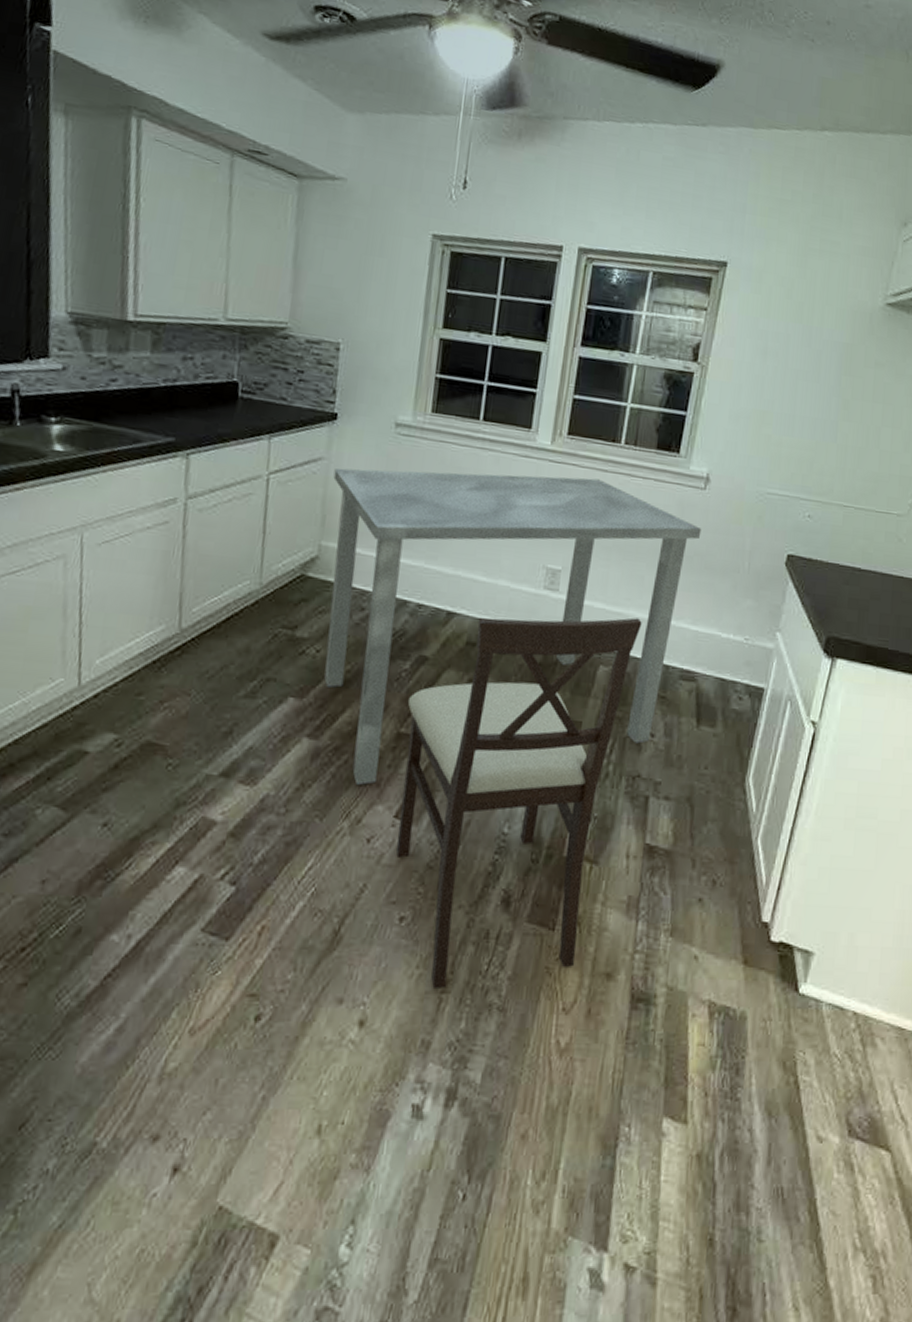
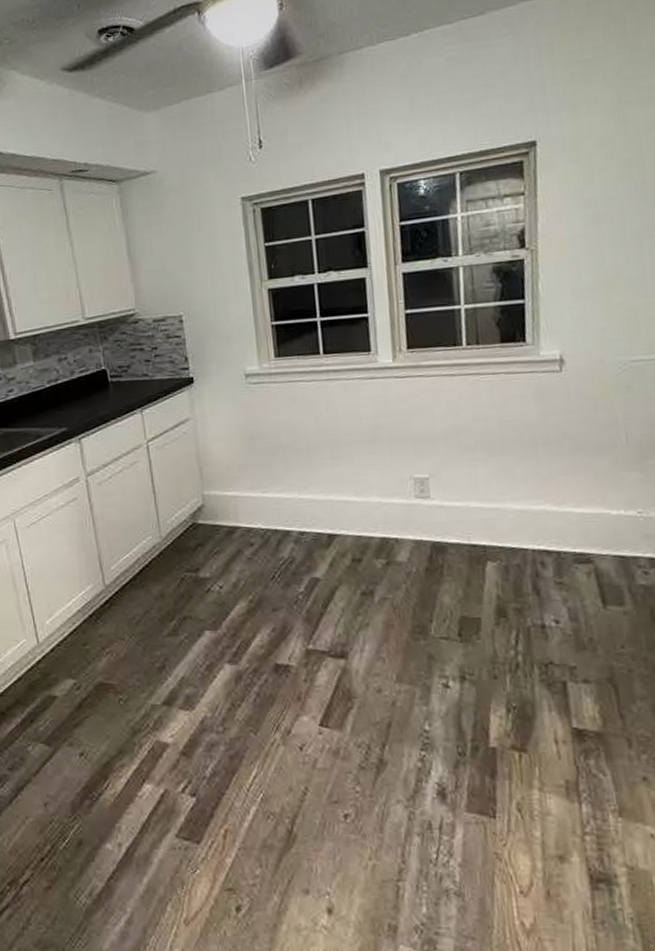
dining table: present [324,468,702,786] -> none [201,384,567,701]
chair: present [395,617,642,988] -> none [309,510,524,877]

